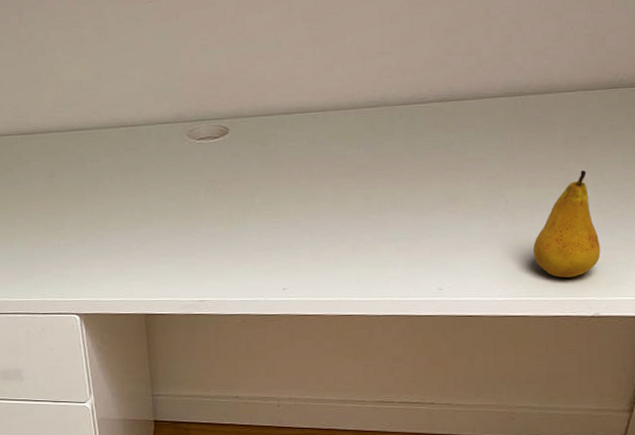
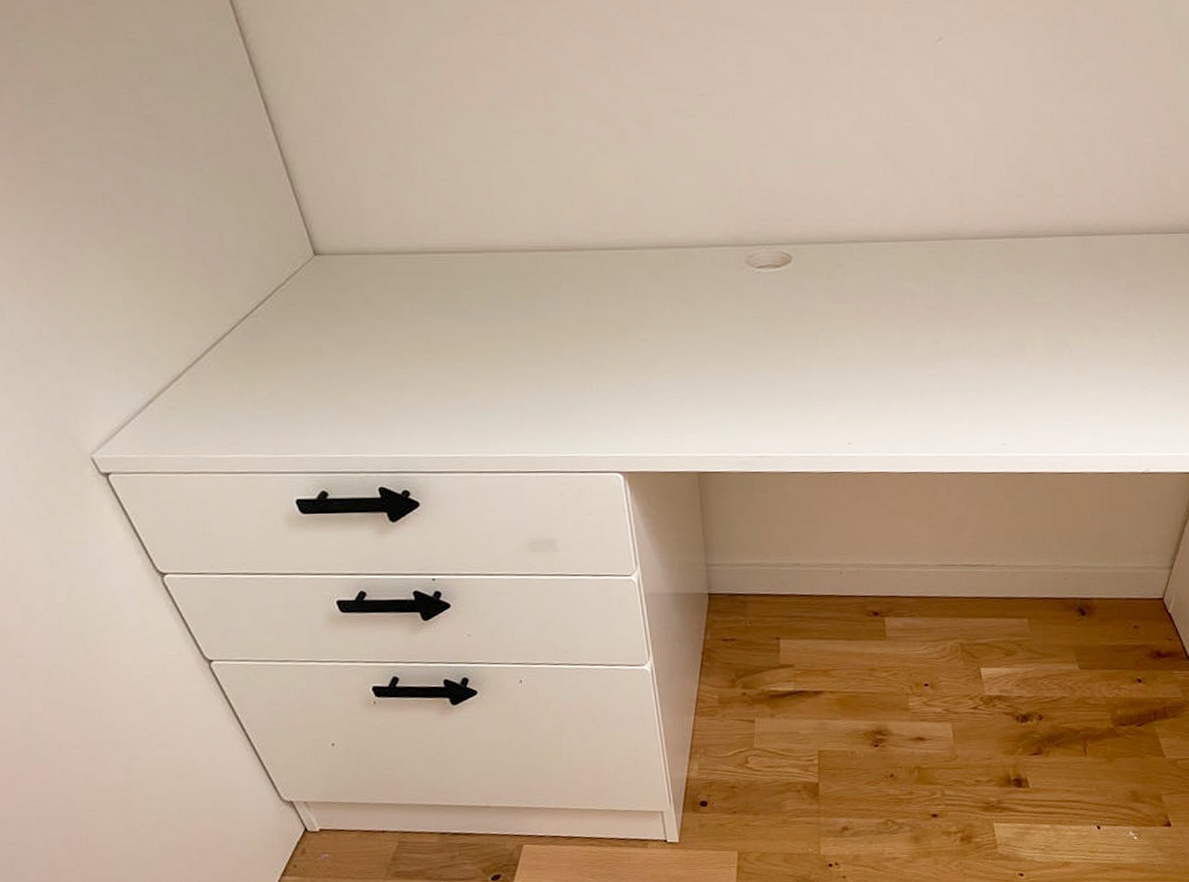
fruit: present [532,170,601,278] -> none [1092,320,1154,433]

